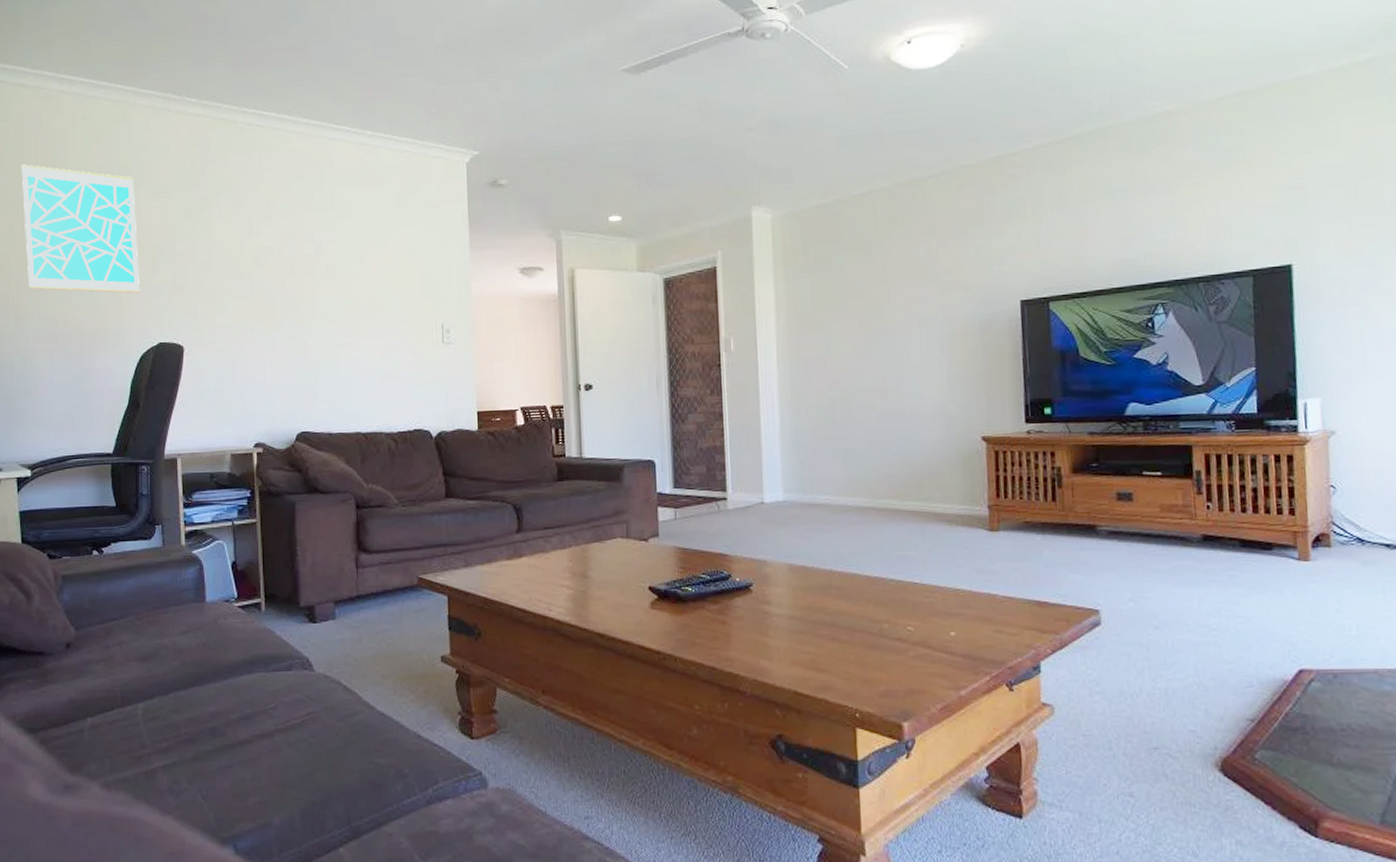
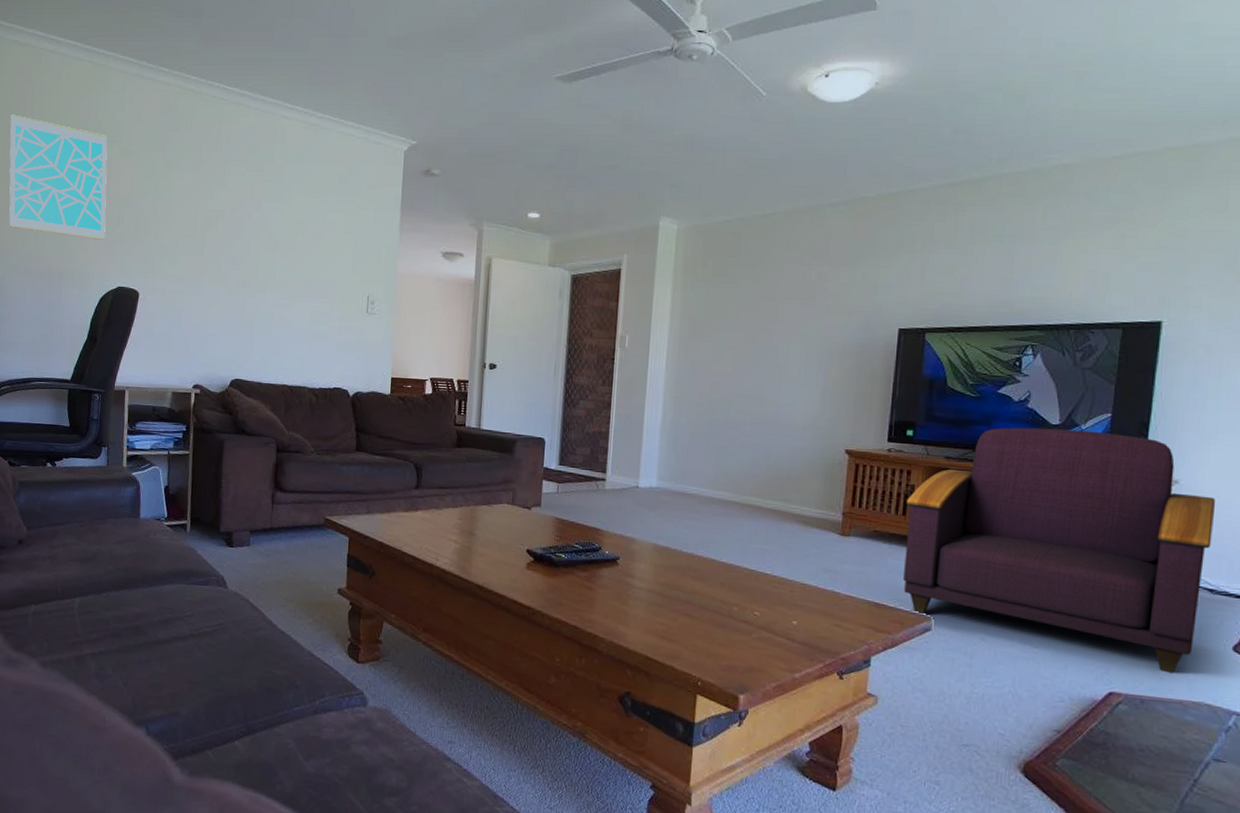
armchair: none [1054,388,1380,641] -> present [903,427,1216,673]

